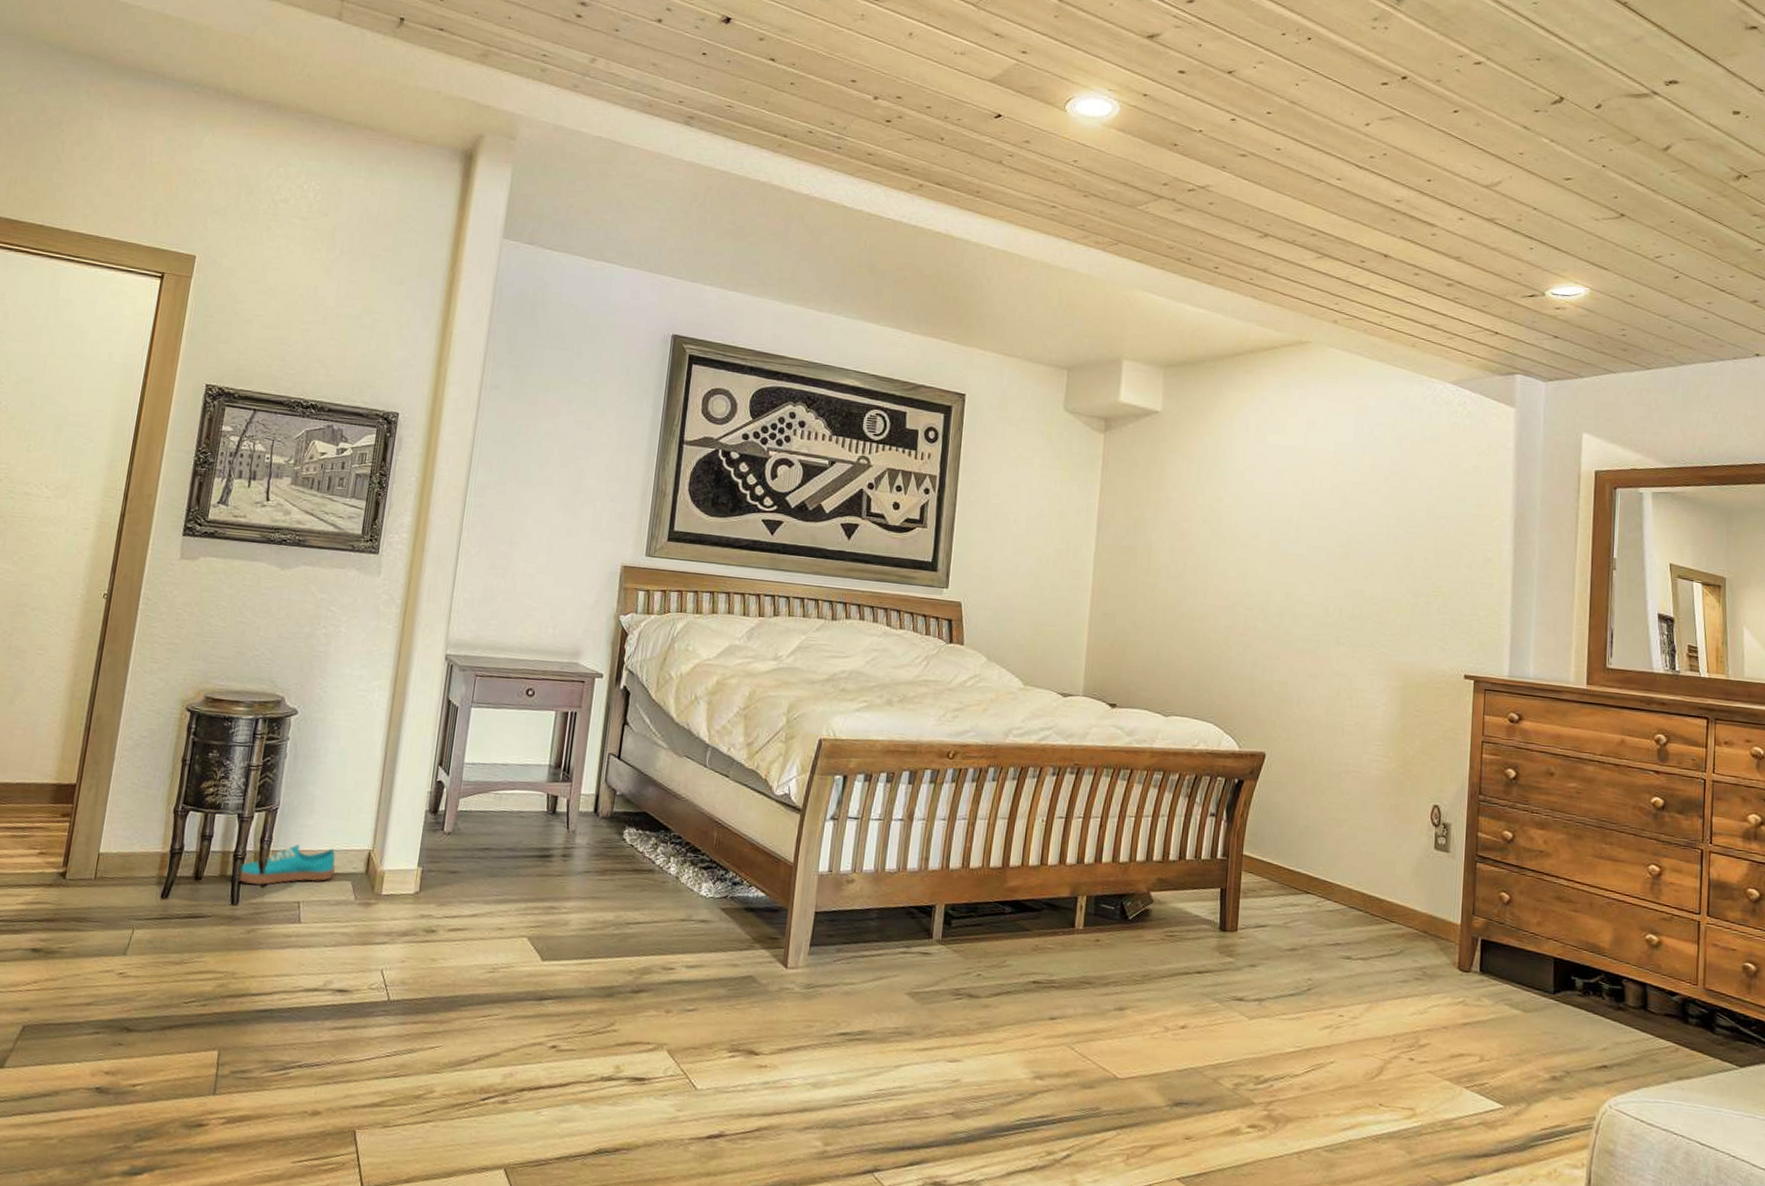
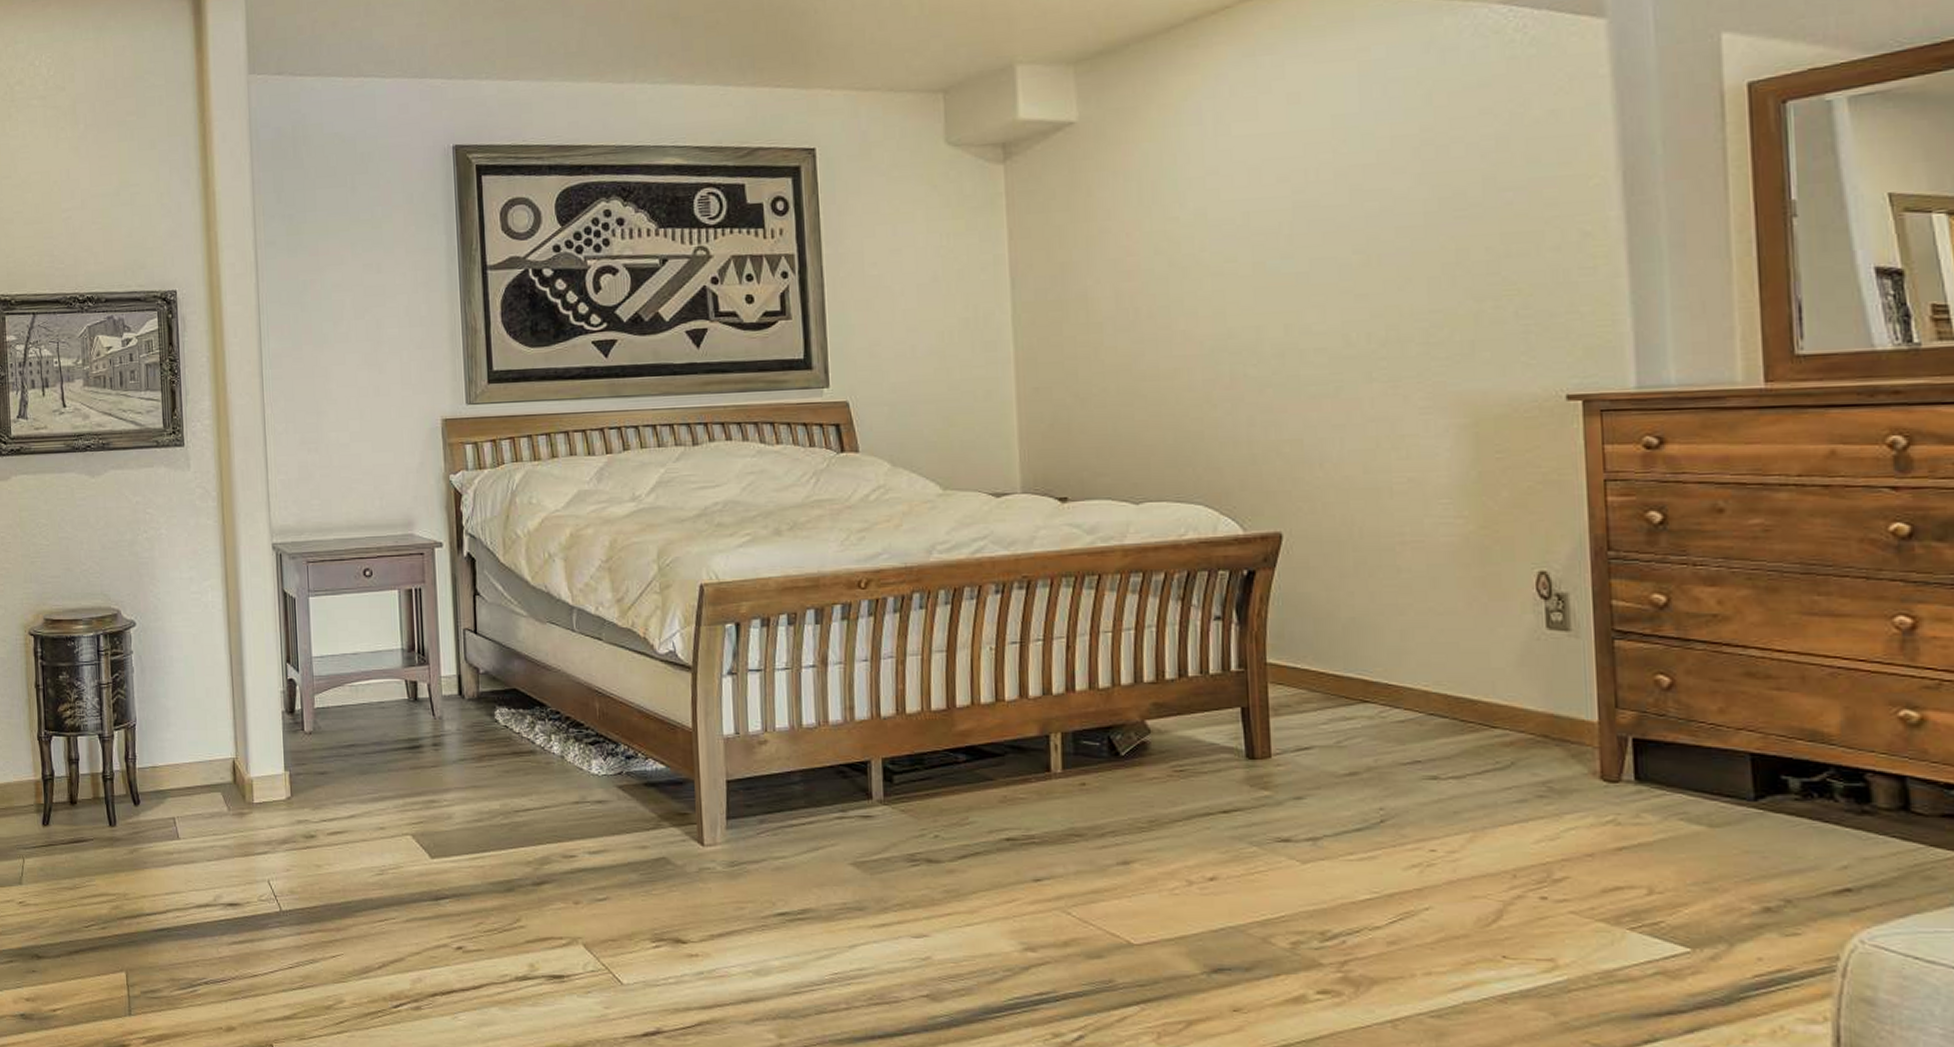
sneaker: present [238,845,336,885] -> none [110,760,204,805]

